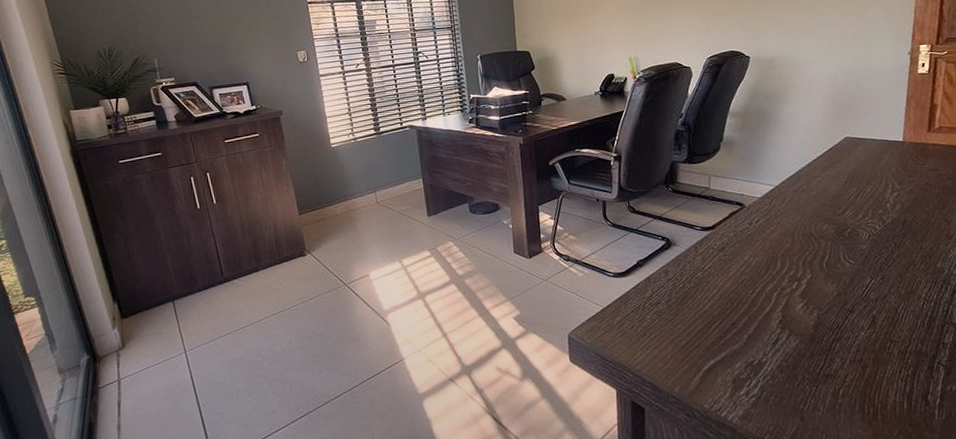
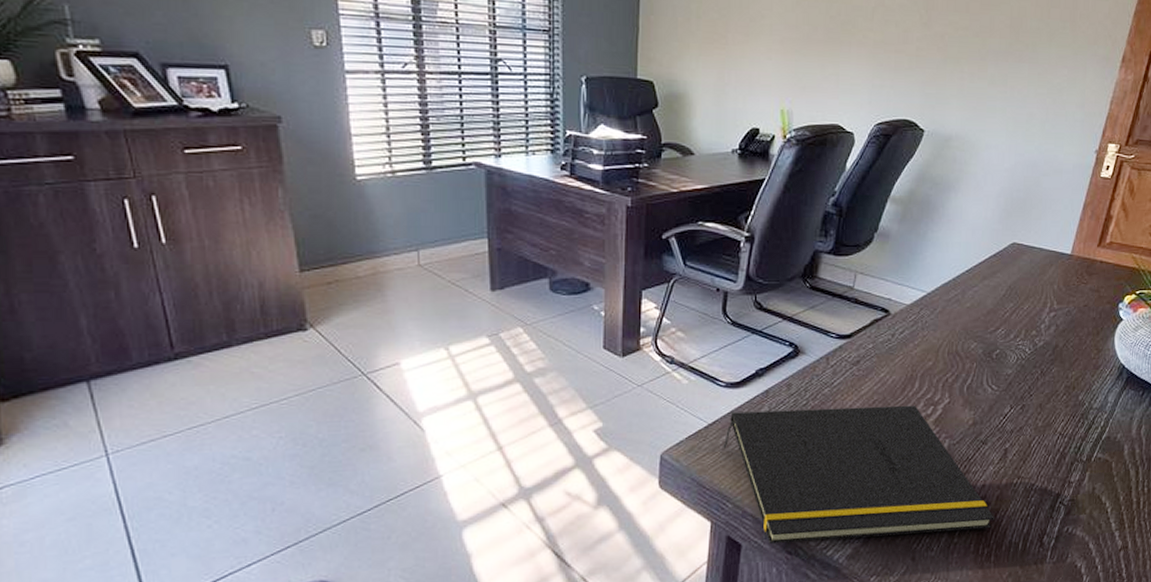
notepad: none [618,281,876,408] -> present [723,405,995,545]

